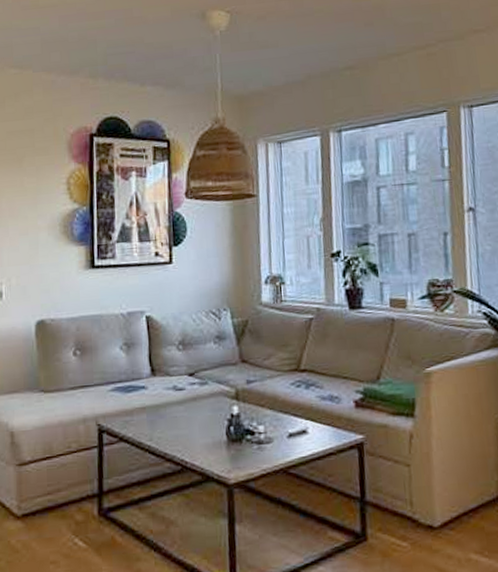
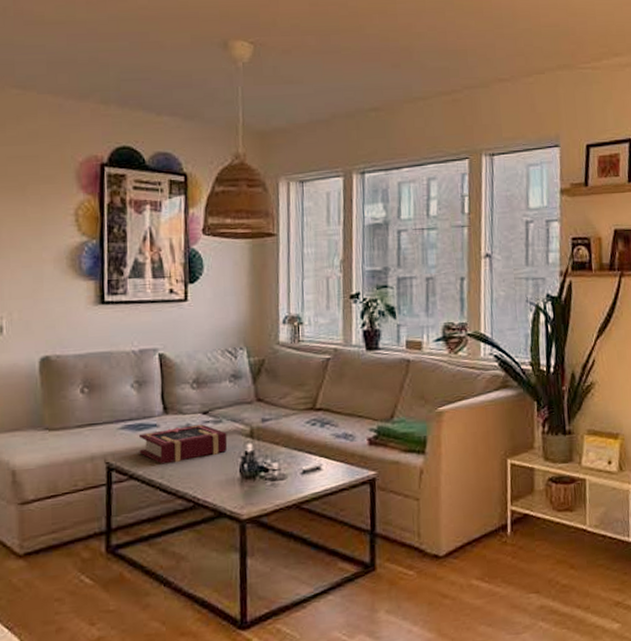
book: none [128,386,214,427] -> present [139,424,228,464]

